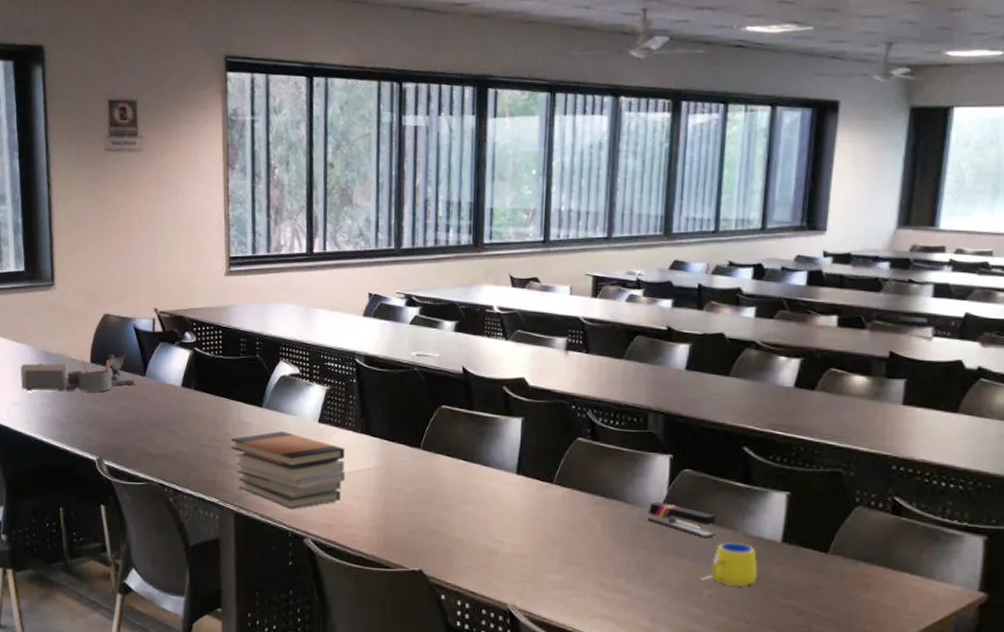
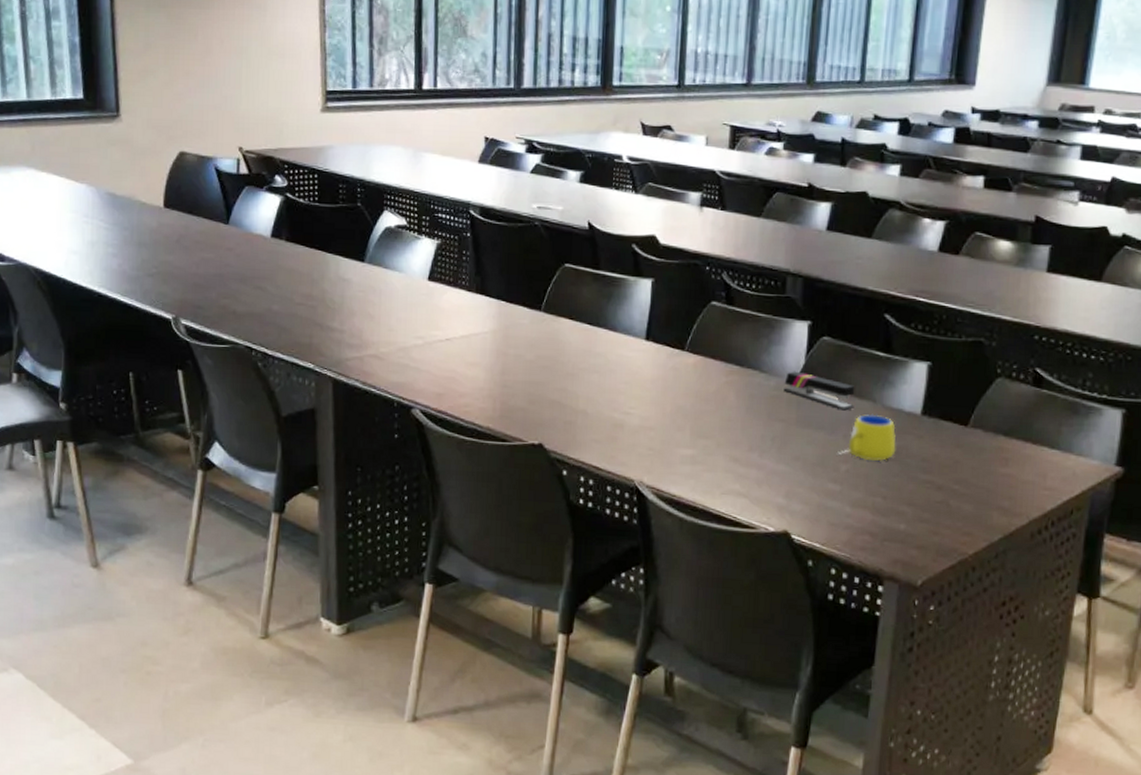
desk organizer: present [20,354,135,392] -> none [79,198,217,241]
book stack: present [230,431,346,509] -> none [328,289,459,376]

